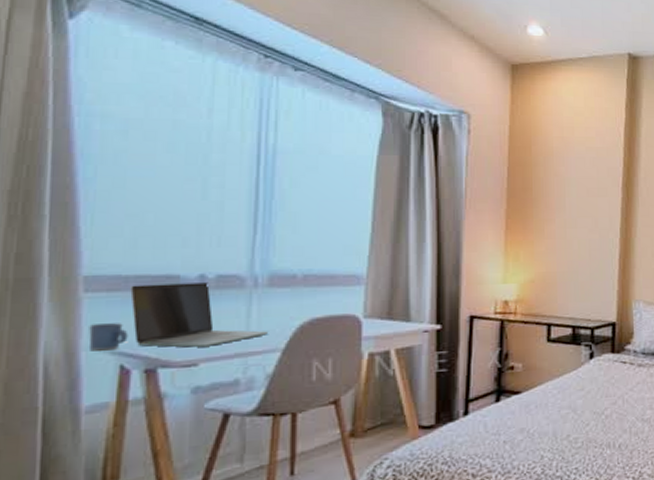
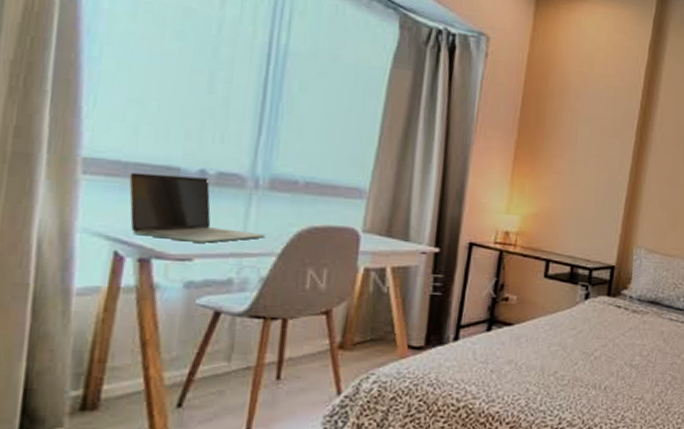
mug: present [88,323,128,351] -> none [84,207,125,235]

